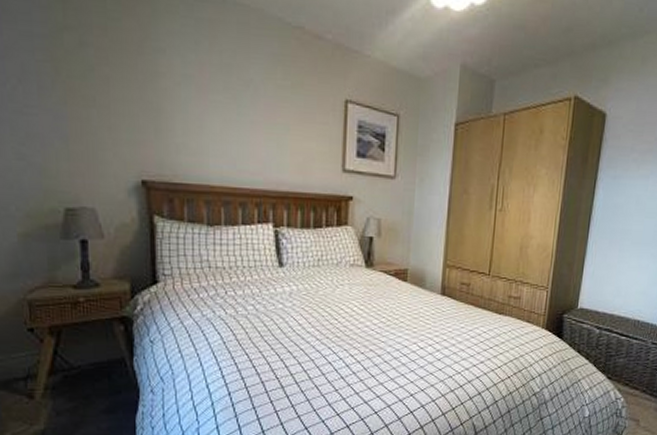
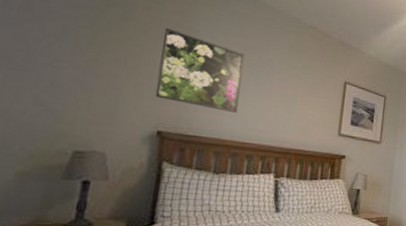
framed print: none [127,51,223,152] -> present [154,28,245,113]

